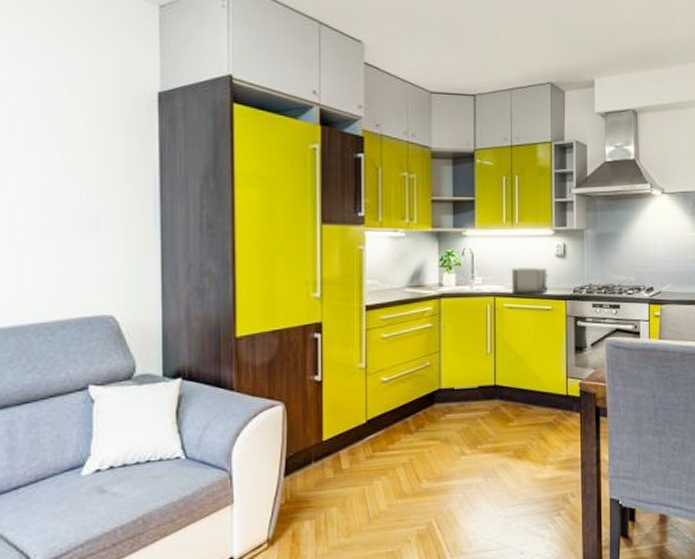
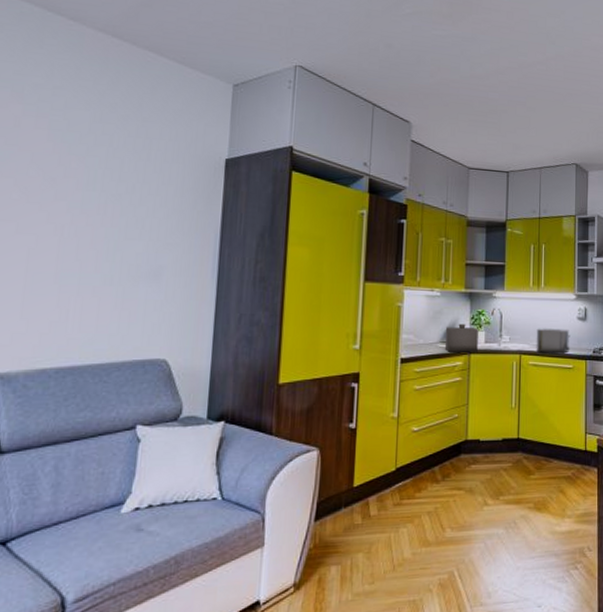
canister: none [412,266,448,297] -> present [444,323,478,352]

